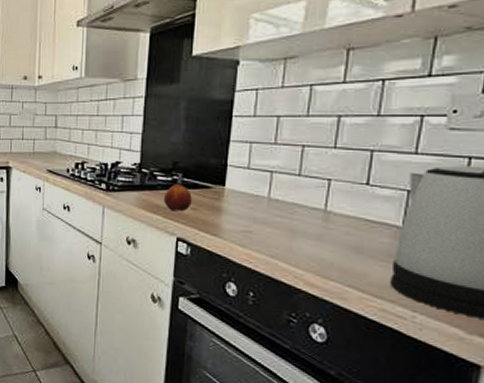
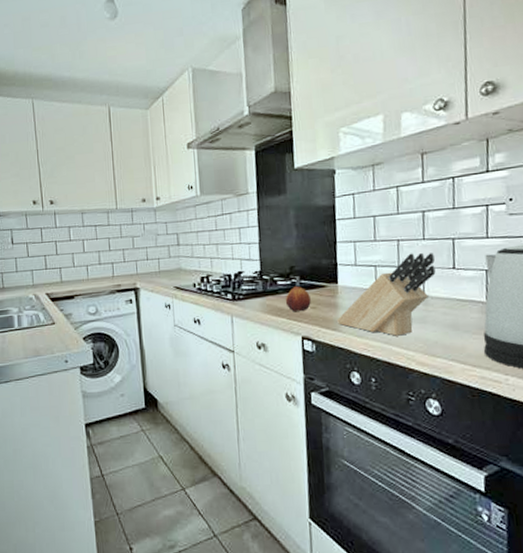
knife block: none [217,161,345,251] -> present [336,253,436,336]

